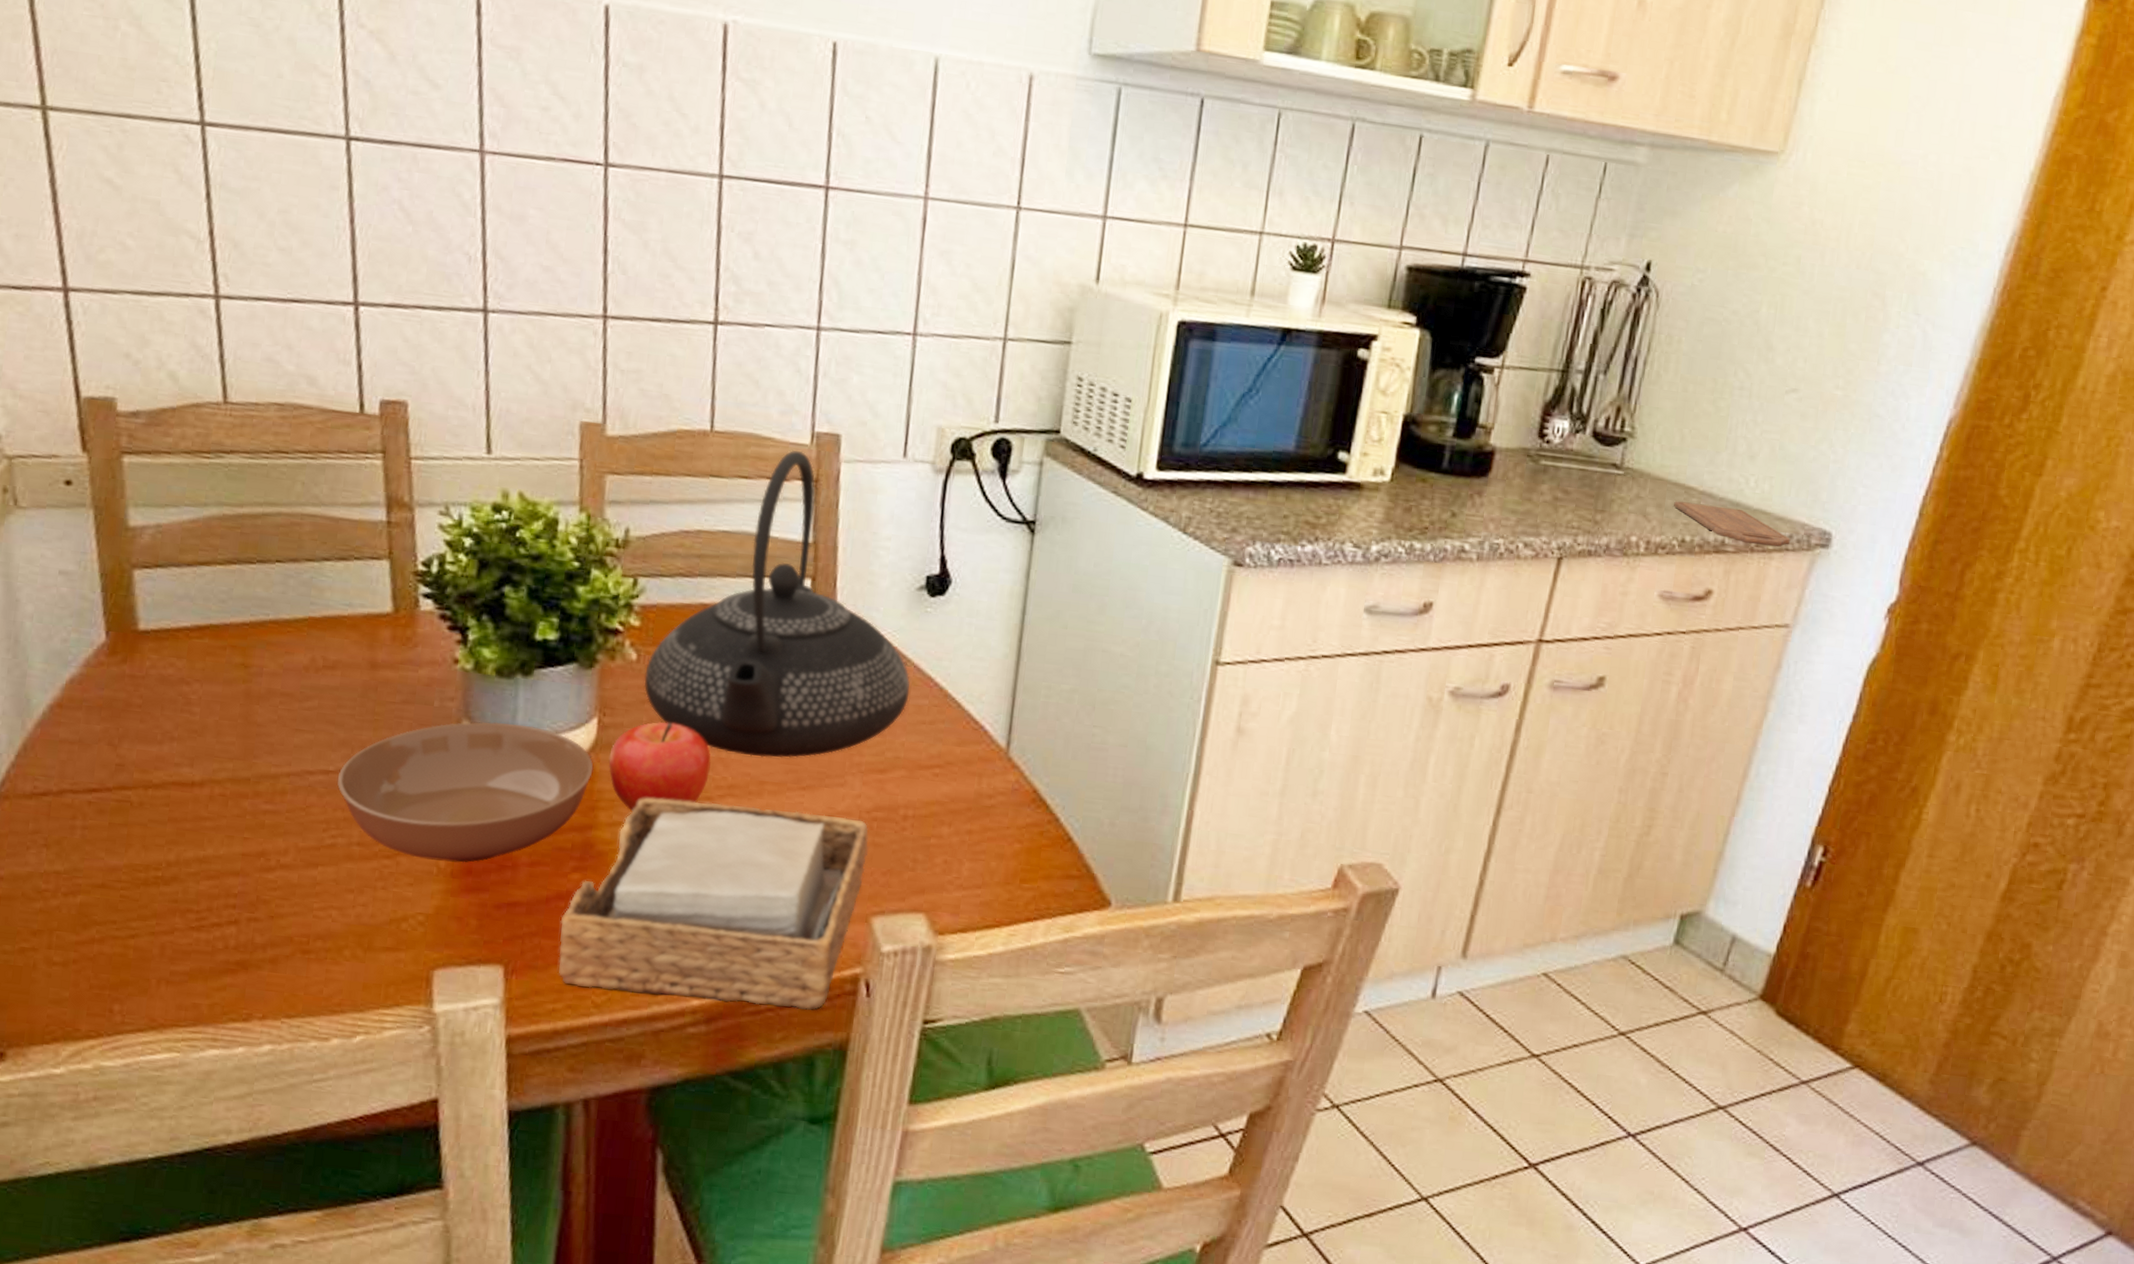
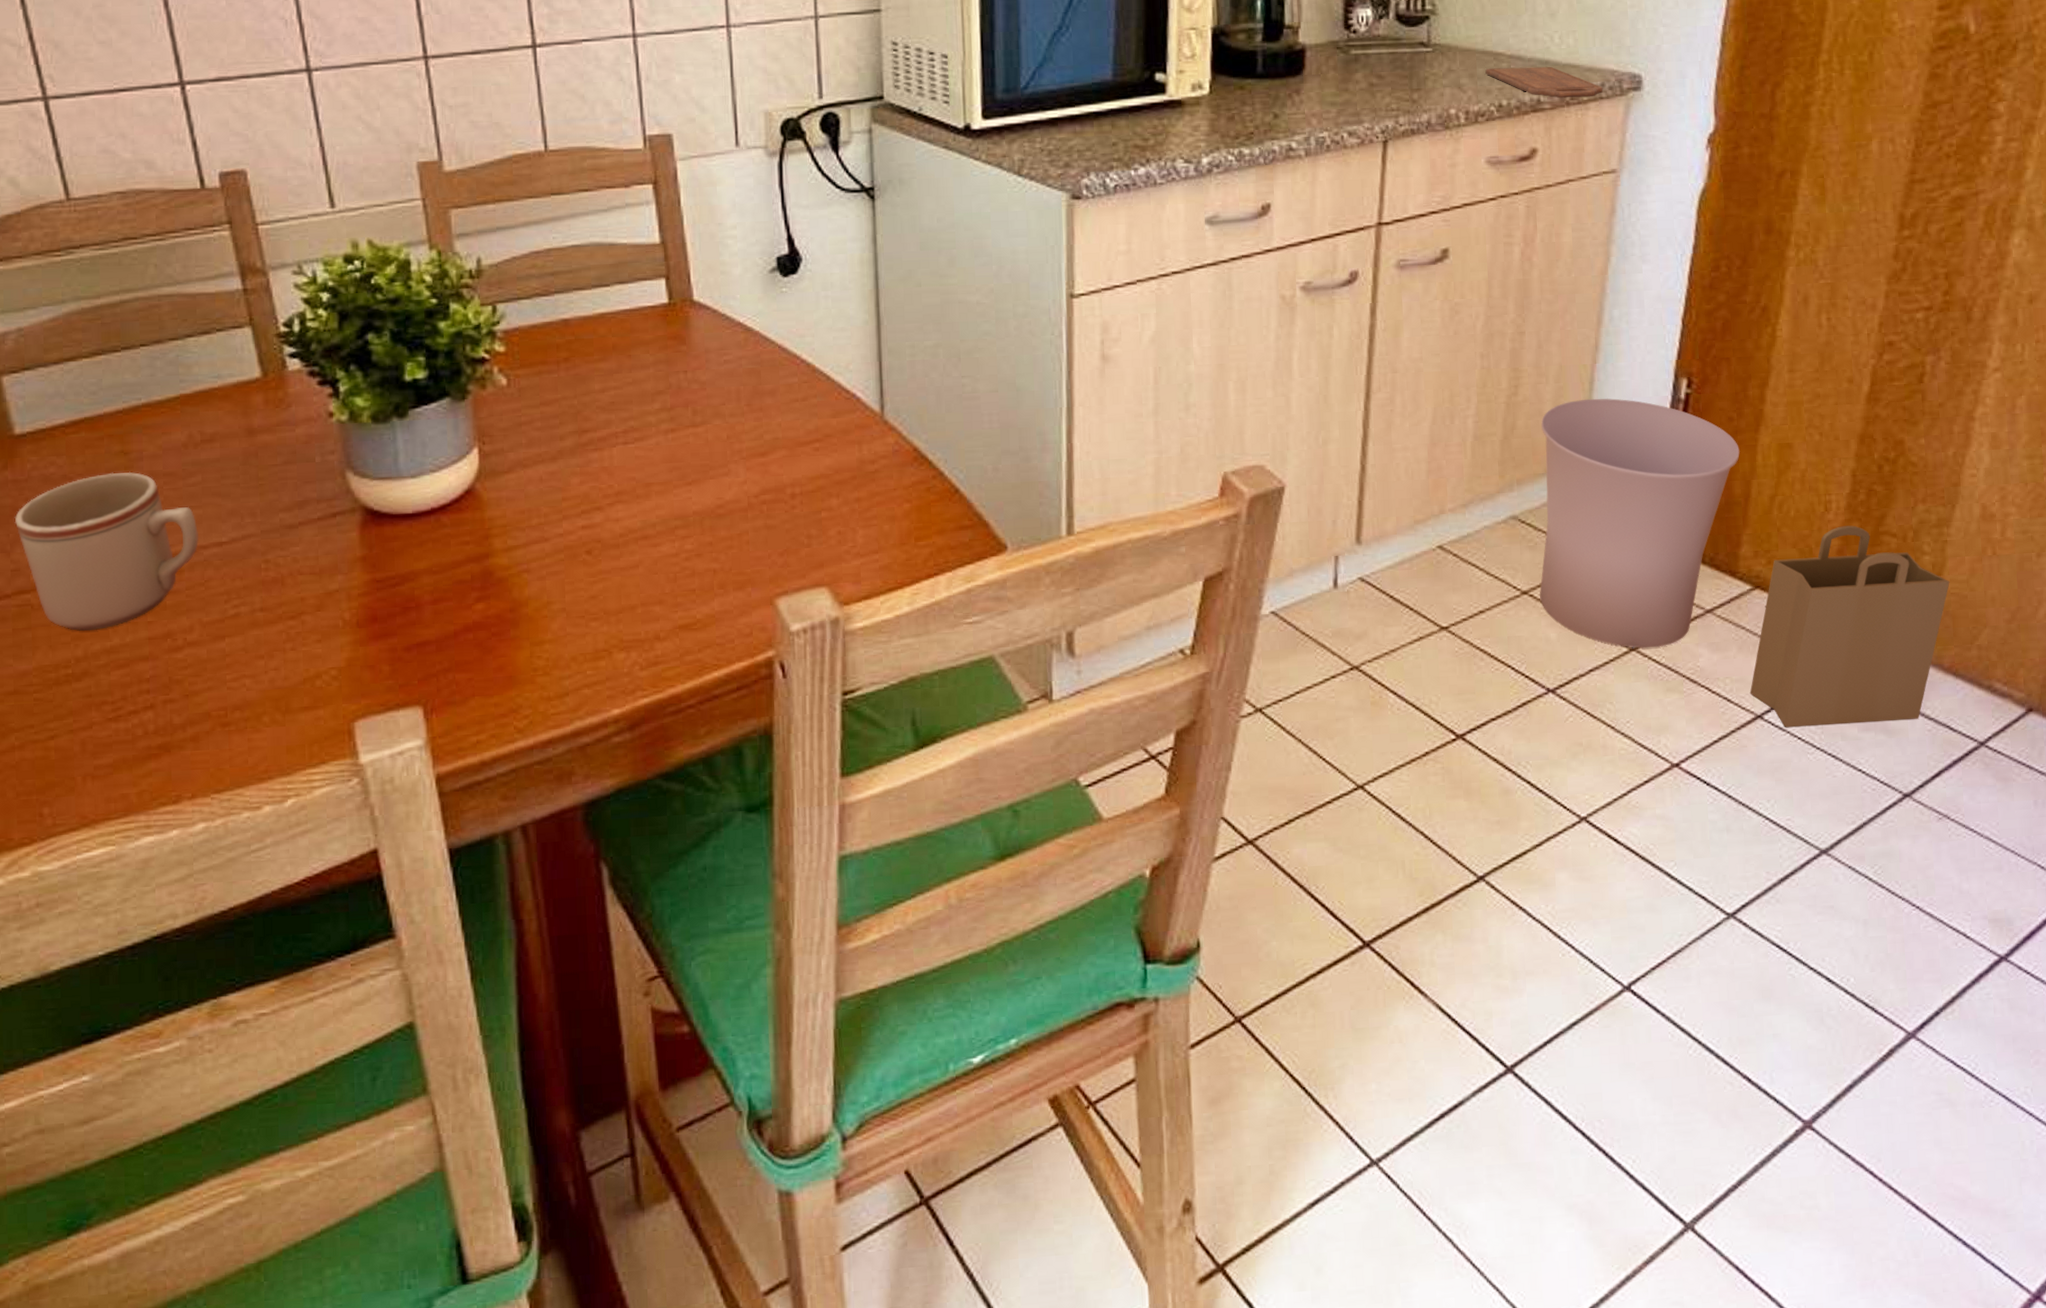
mug: none [125,683,307,838] -> present [14,471,199,631]
bowl: present [337,721,594,863] -> none [231,465,481,614]
napkin holder: present [558,797,869,1011] -> none [471,505,763,715]
fruit: present [608,721,711,812] -> none [495,440,595,534]
teapot: present [643,449,910,758] -> none [517,156,779,461]
waste bin: none [1636,850,1864,1110] -> present [1540,398,1740,648]
shopping bag: none [1830,1019,2052,1224] -> present [1749,525,1950,727]

